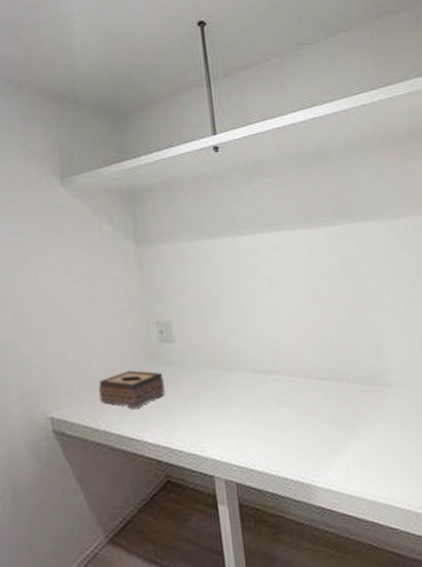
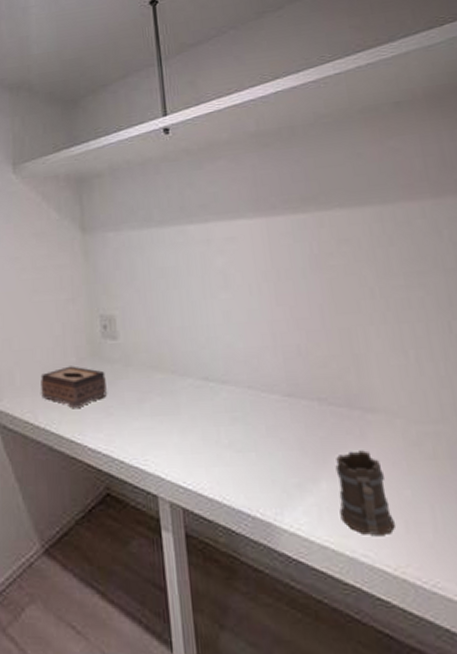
mug: none [360,416,403,482] -> present [335,450,395,535]

